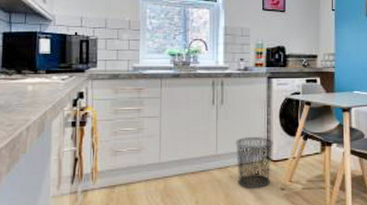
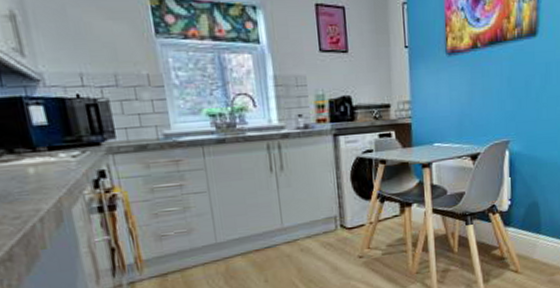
waste bin: present [235,137,273,190] -> none [302,204,347,261]

